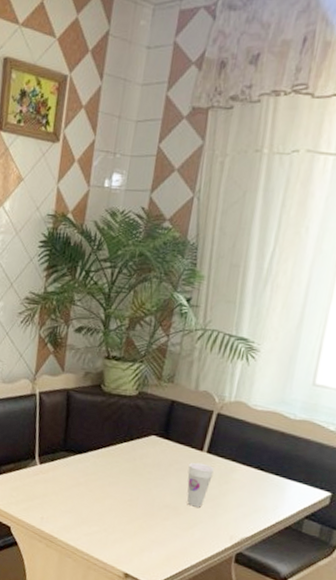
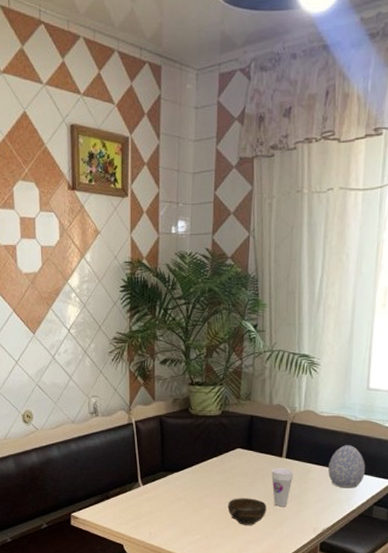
cup: none [133,491,179,524] -> present [228,498,267,525]
decorative egg: none [254,446,300,497] -> present [328,445,365,488]

